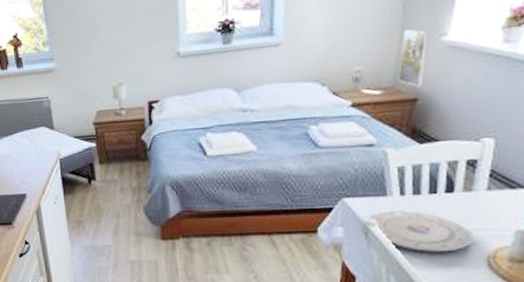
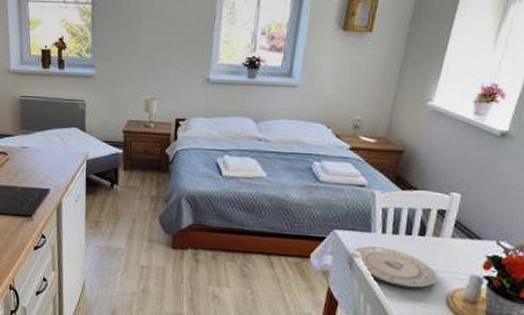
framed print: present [398,29,430,87] -> none [389,90,418,141]

